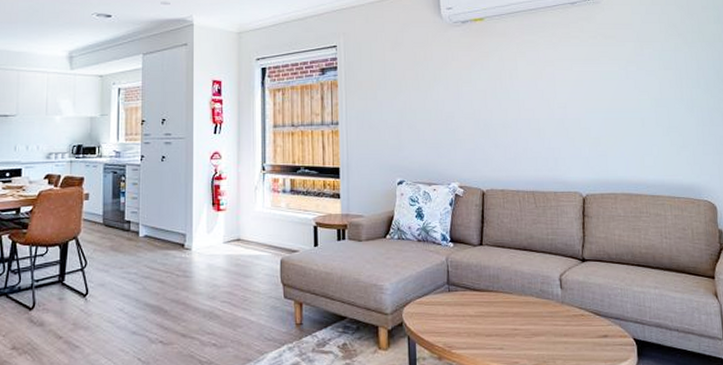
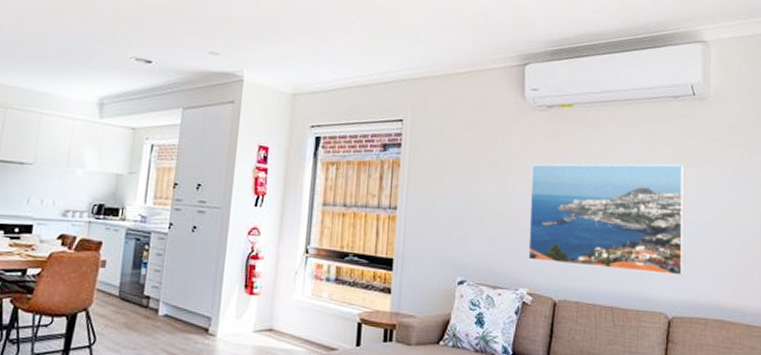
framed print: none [452,62,593,159] -> present [528,164,685,276]

